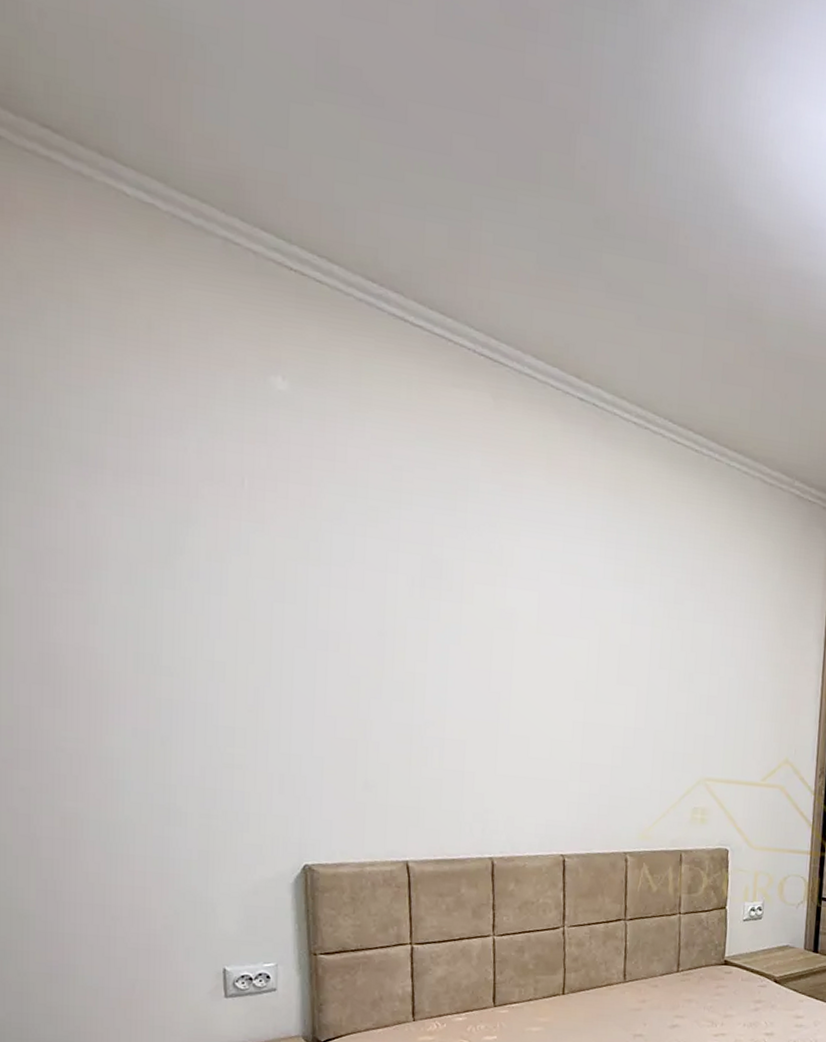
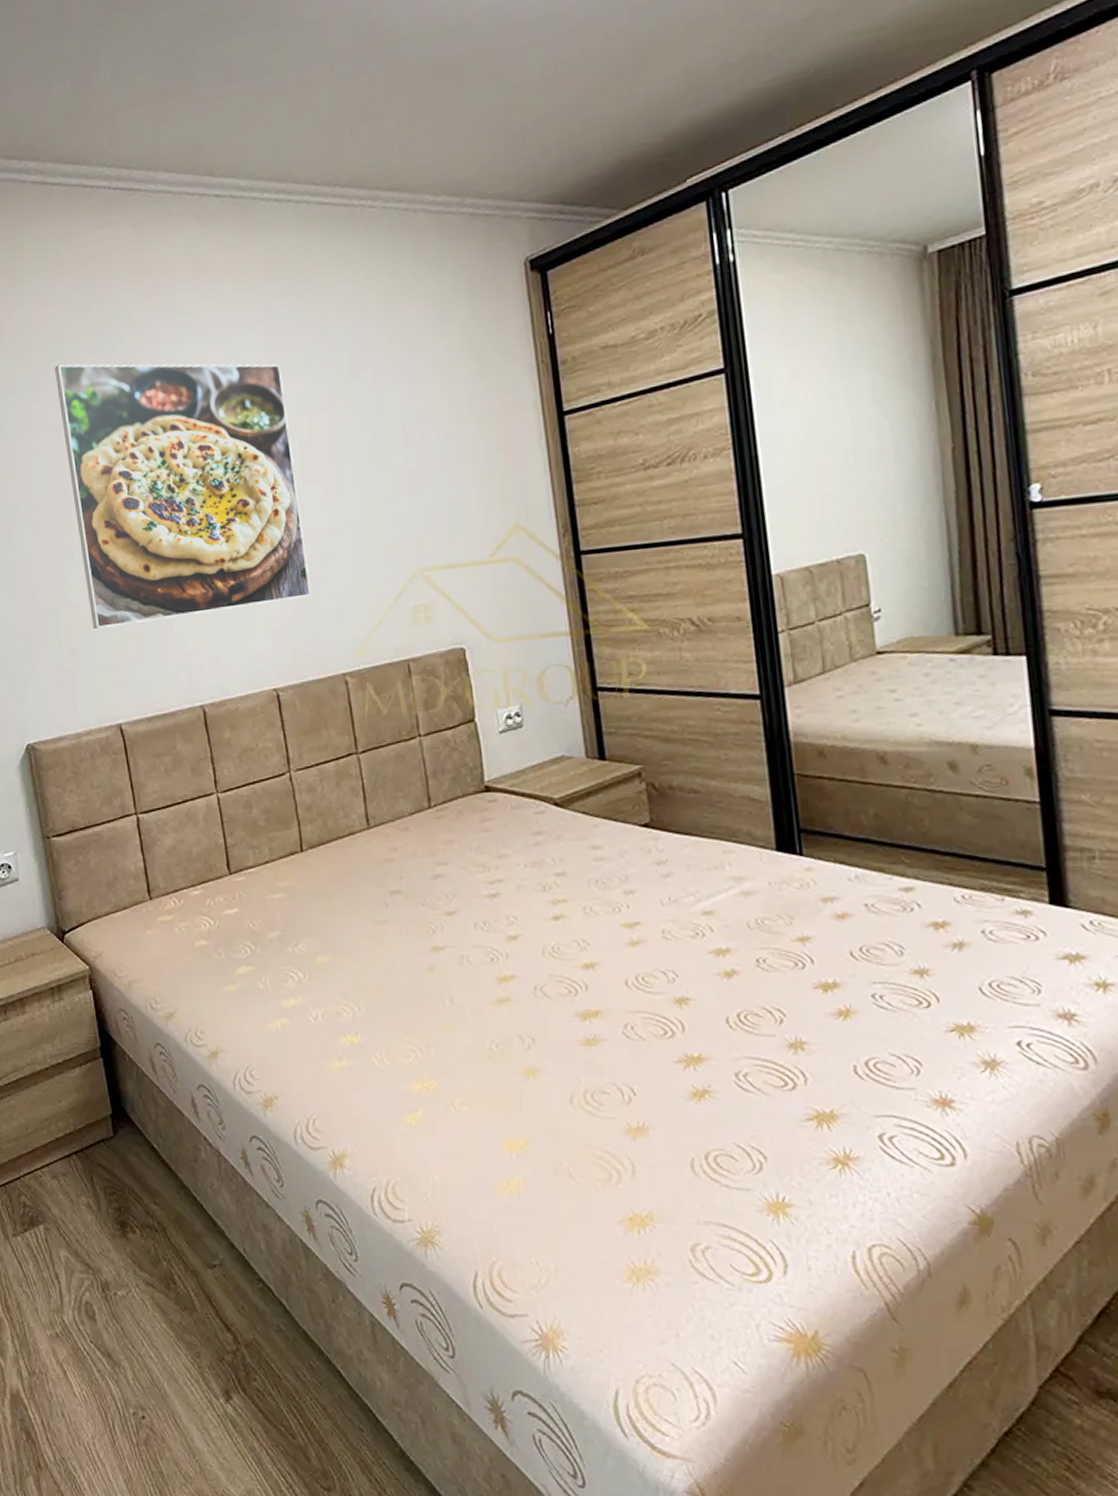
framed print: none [388,507,614,782] -> present [55,364,312,629]

